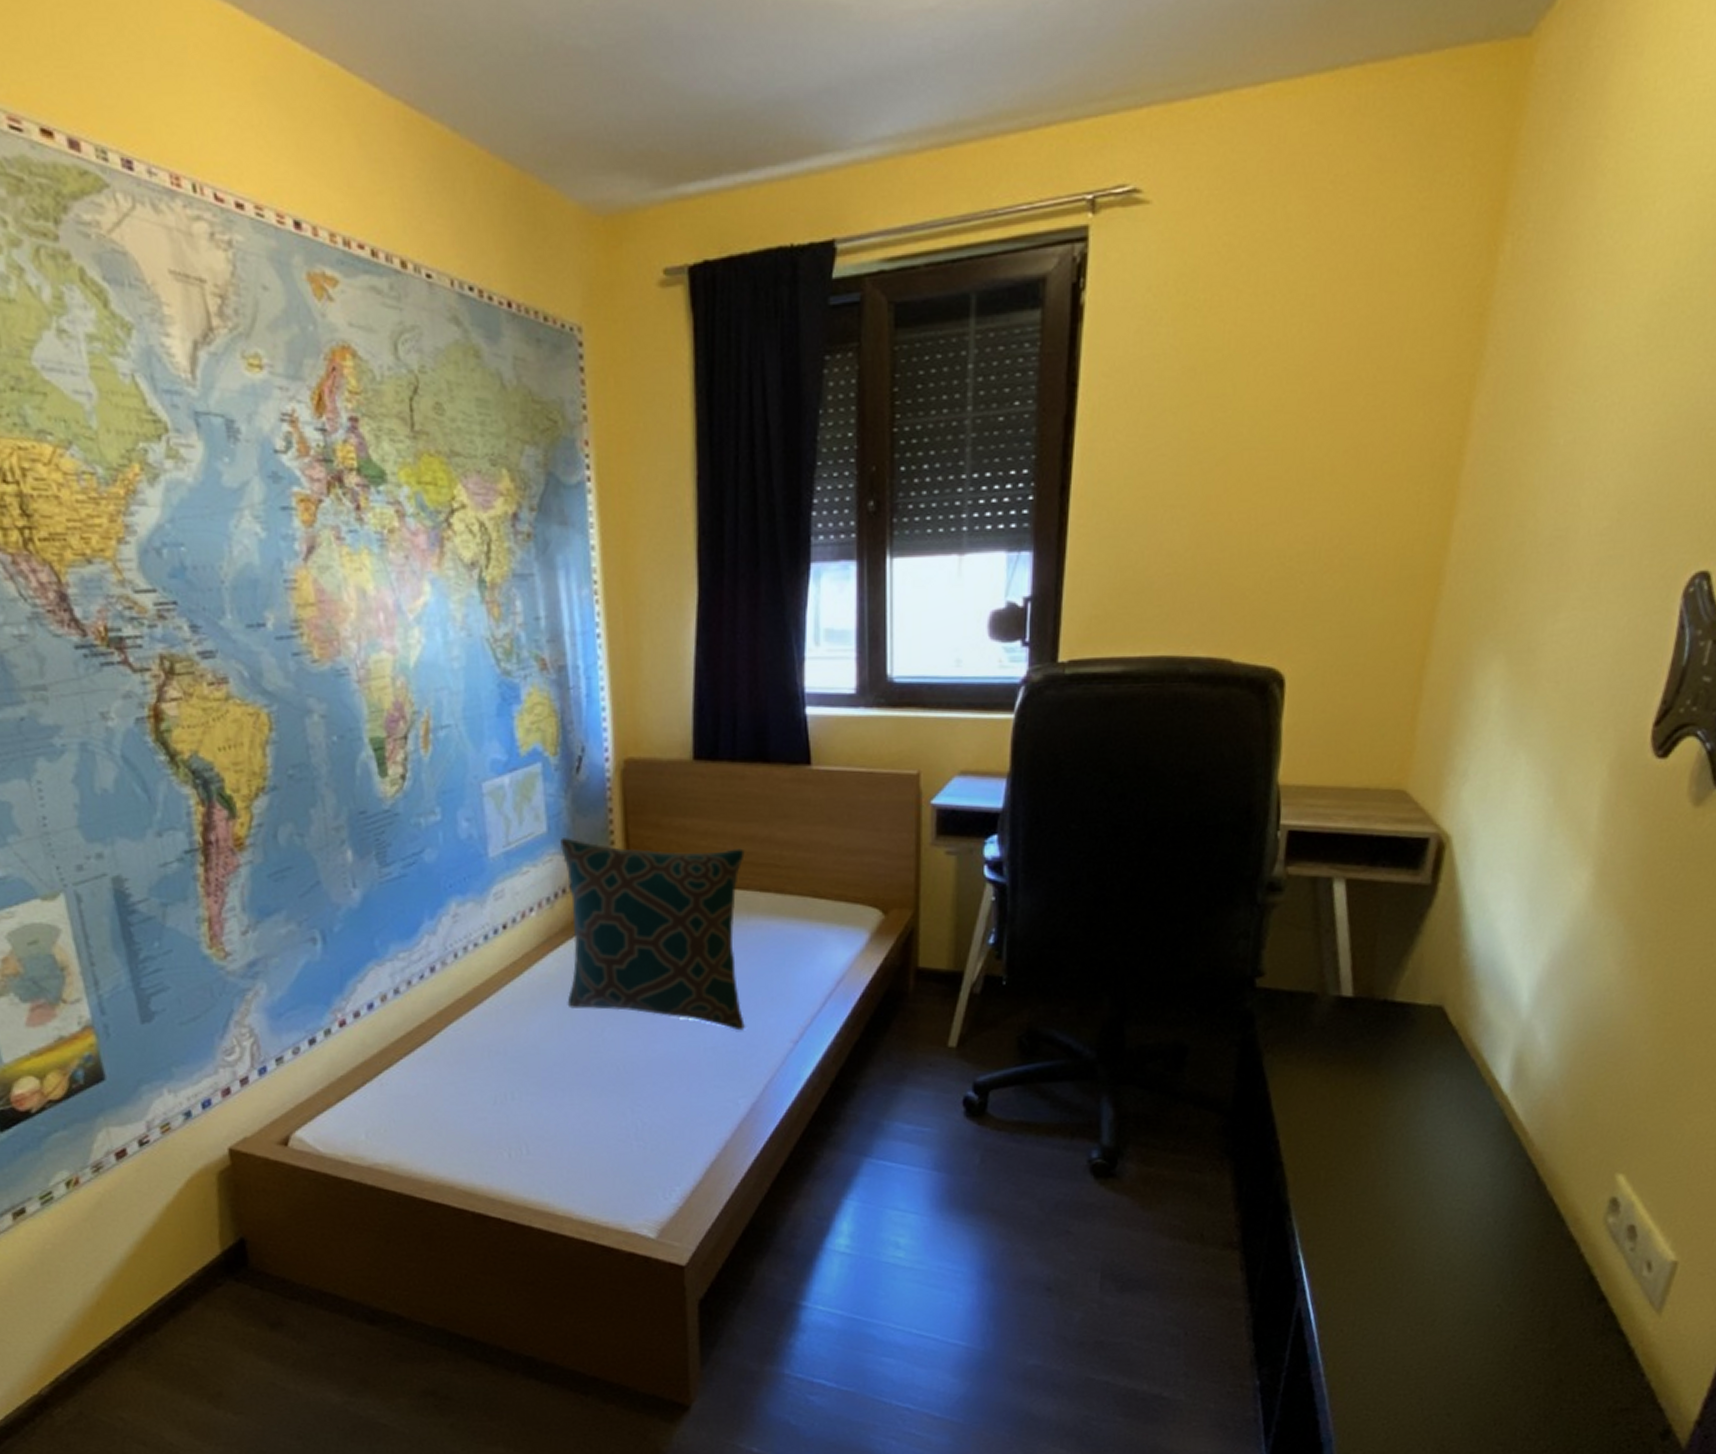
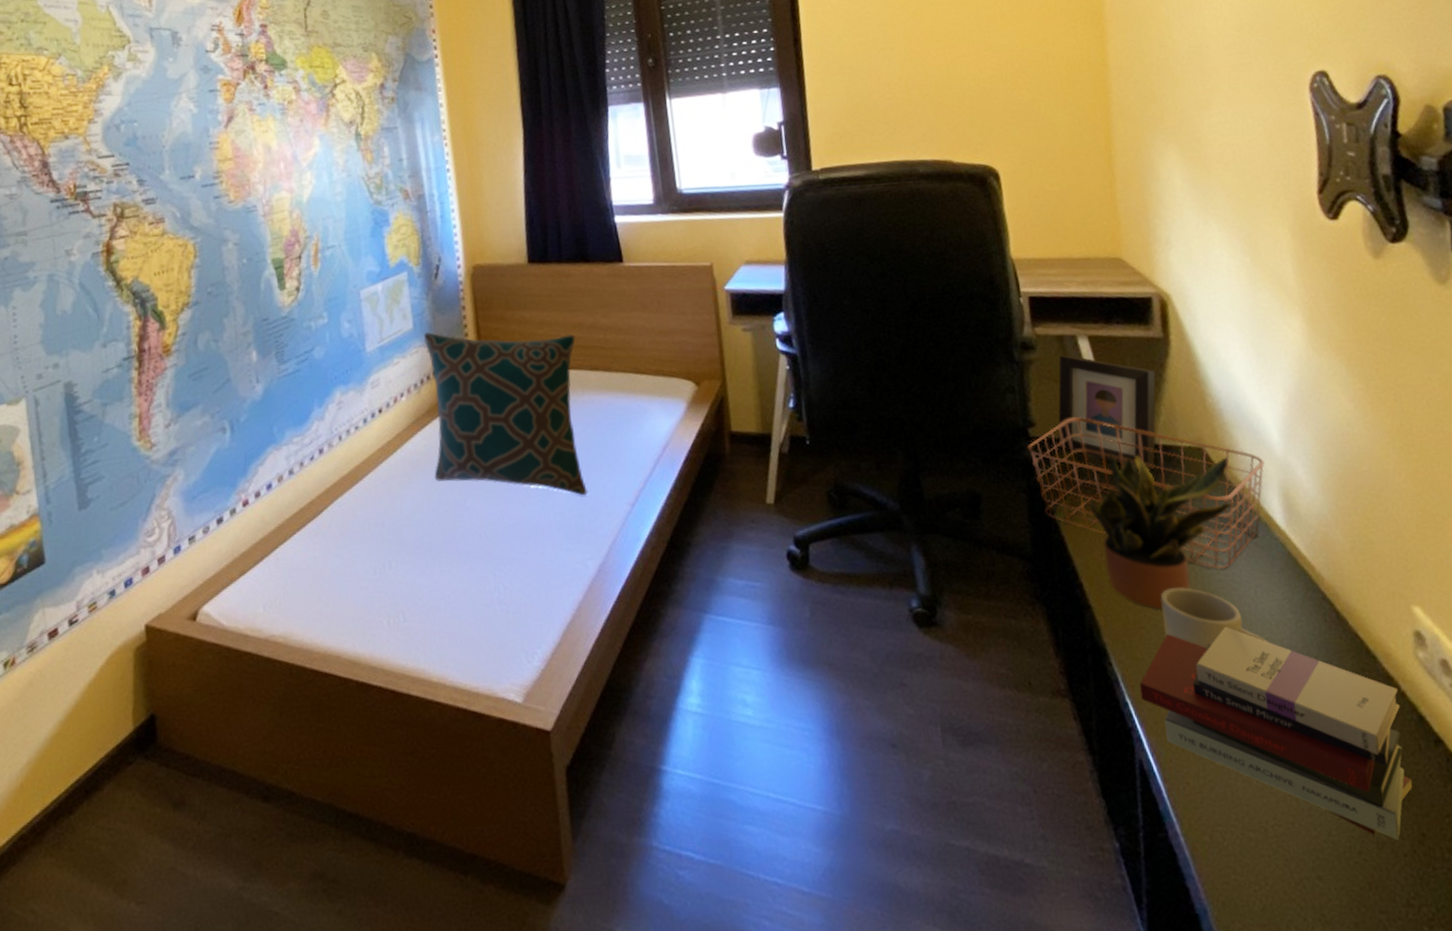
basket: none [1249,968,1506,1131] -> present [1026,417,1265,569]
picture frame: none [1285,899,1412,1029] -> present [1058,355,1156,471]
potted plant: none [1304,1009,1468,1169] -> present [1090,454,1234,609]
books: none [1315,1187,1577,1385] -> present [1139,626,1413,841]
mug: none [1353,1147,1459,1207] -> present [1160,586,1268,648]

